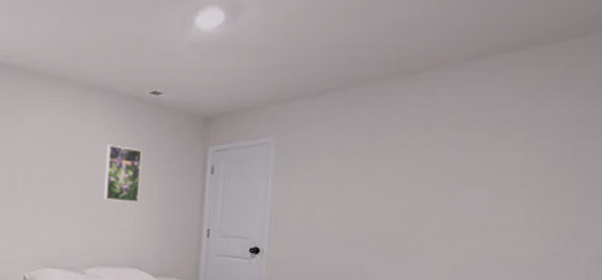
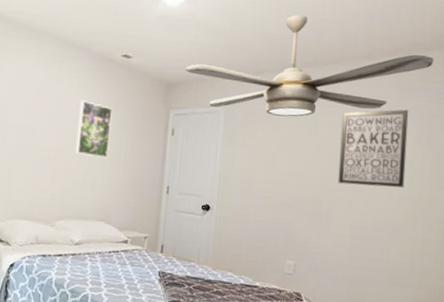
ceiling fan: none [225,17,585,142] -> present [185,15,434,117]
wall art: none [431,118,543,218] -> present [338,109,409,188]

